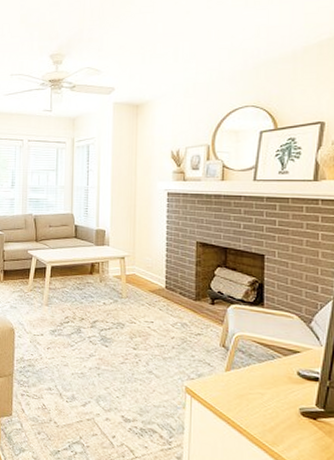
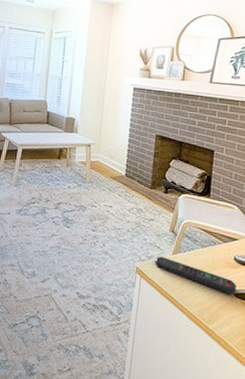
remote control: none [207,373,302,414] -> present [155,256,236,295]

